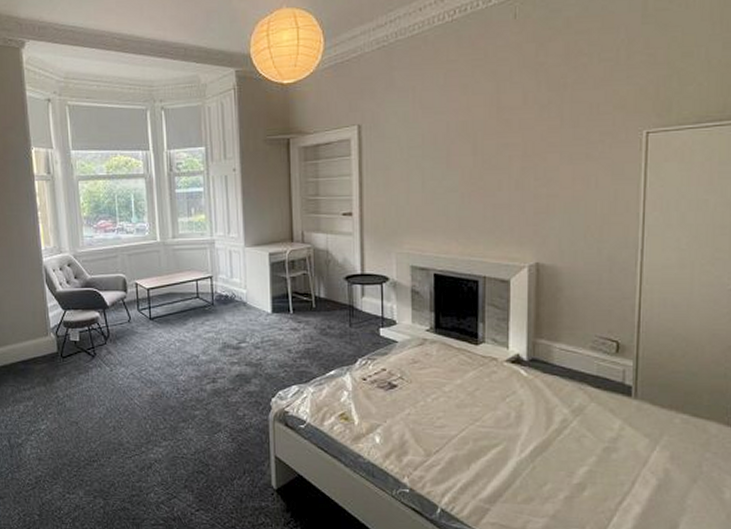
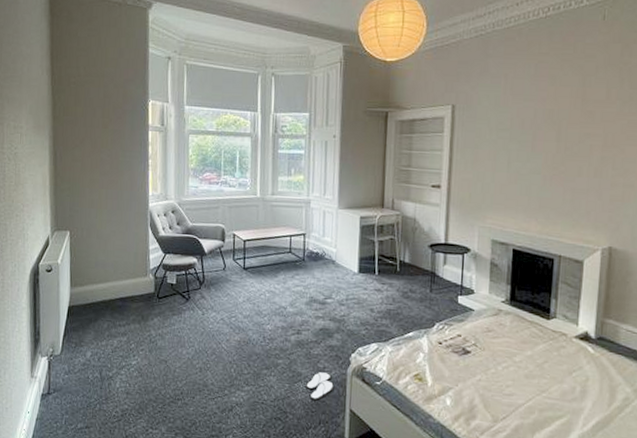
slippers: none [227,420,256,450] -> present [306,372,334,401]

